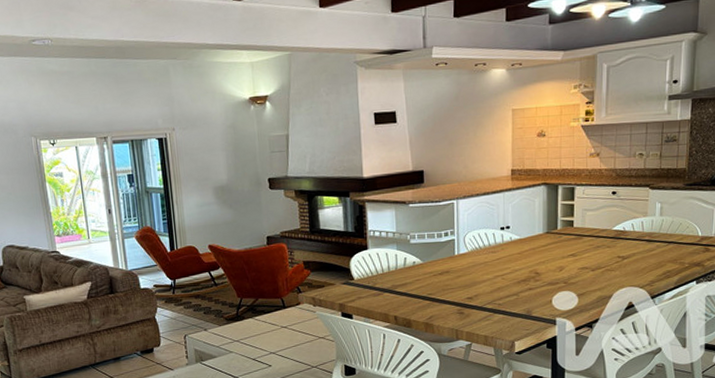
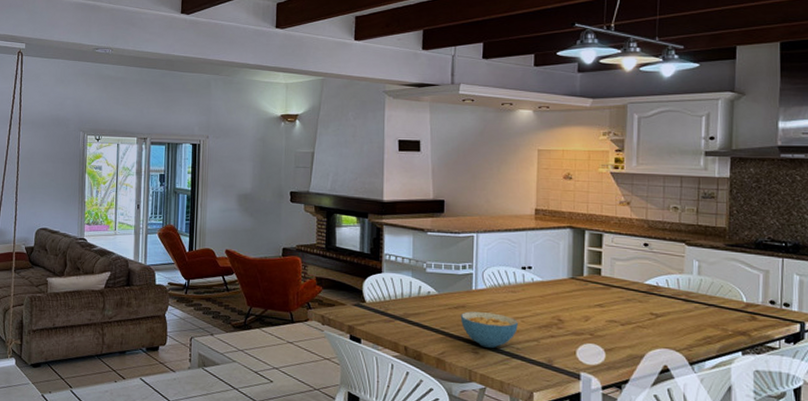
cereal bowl: none [445,274,499,307] -> present [460,311,518,348]

